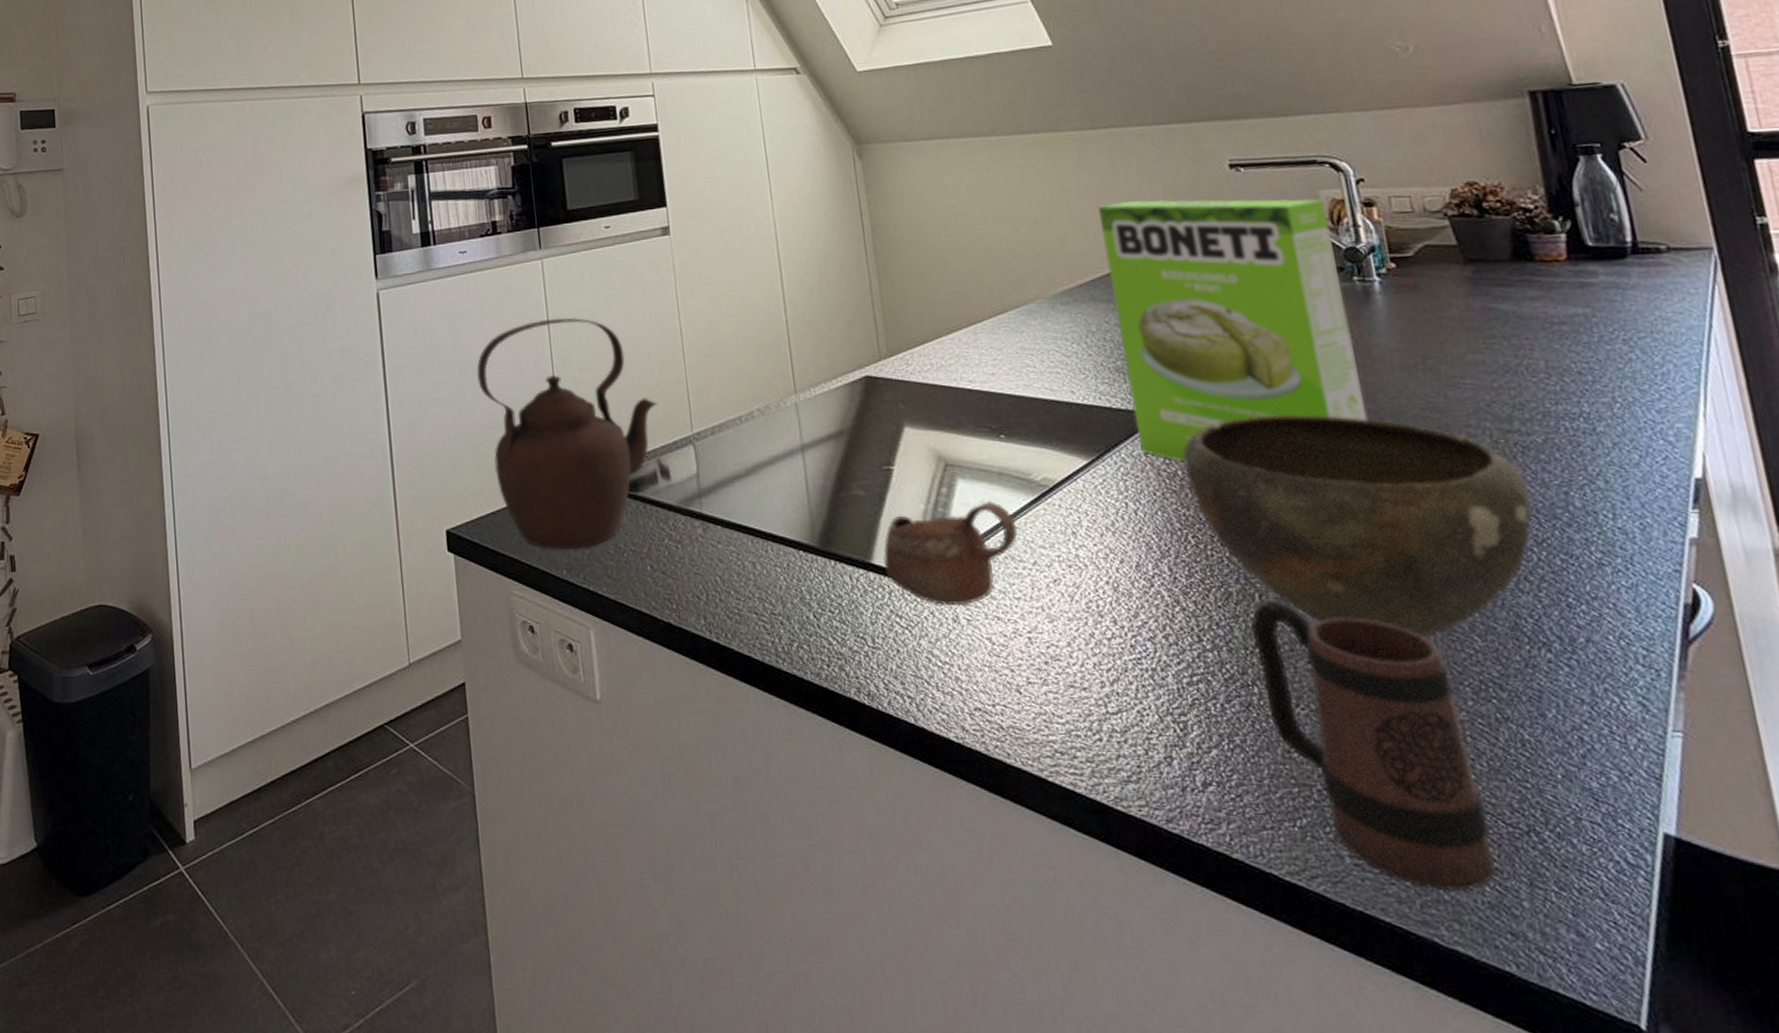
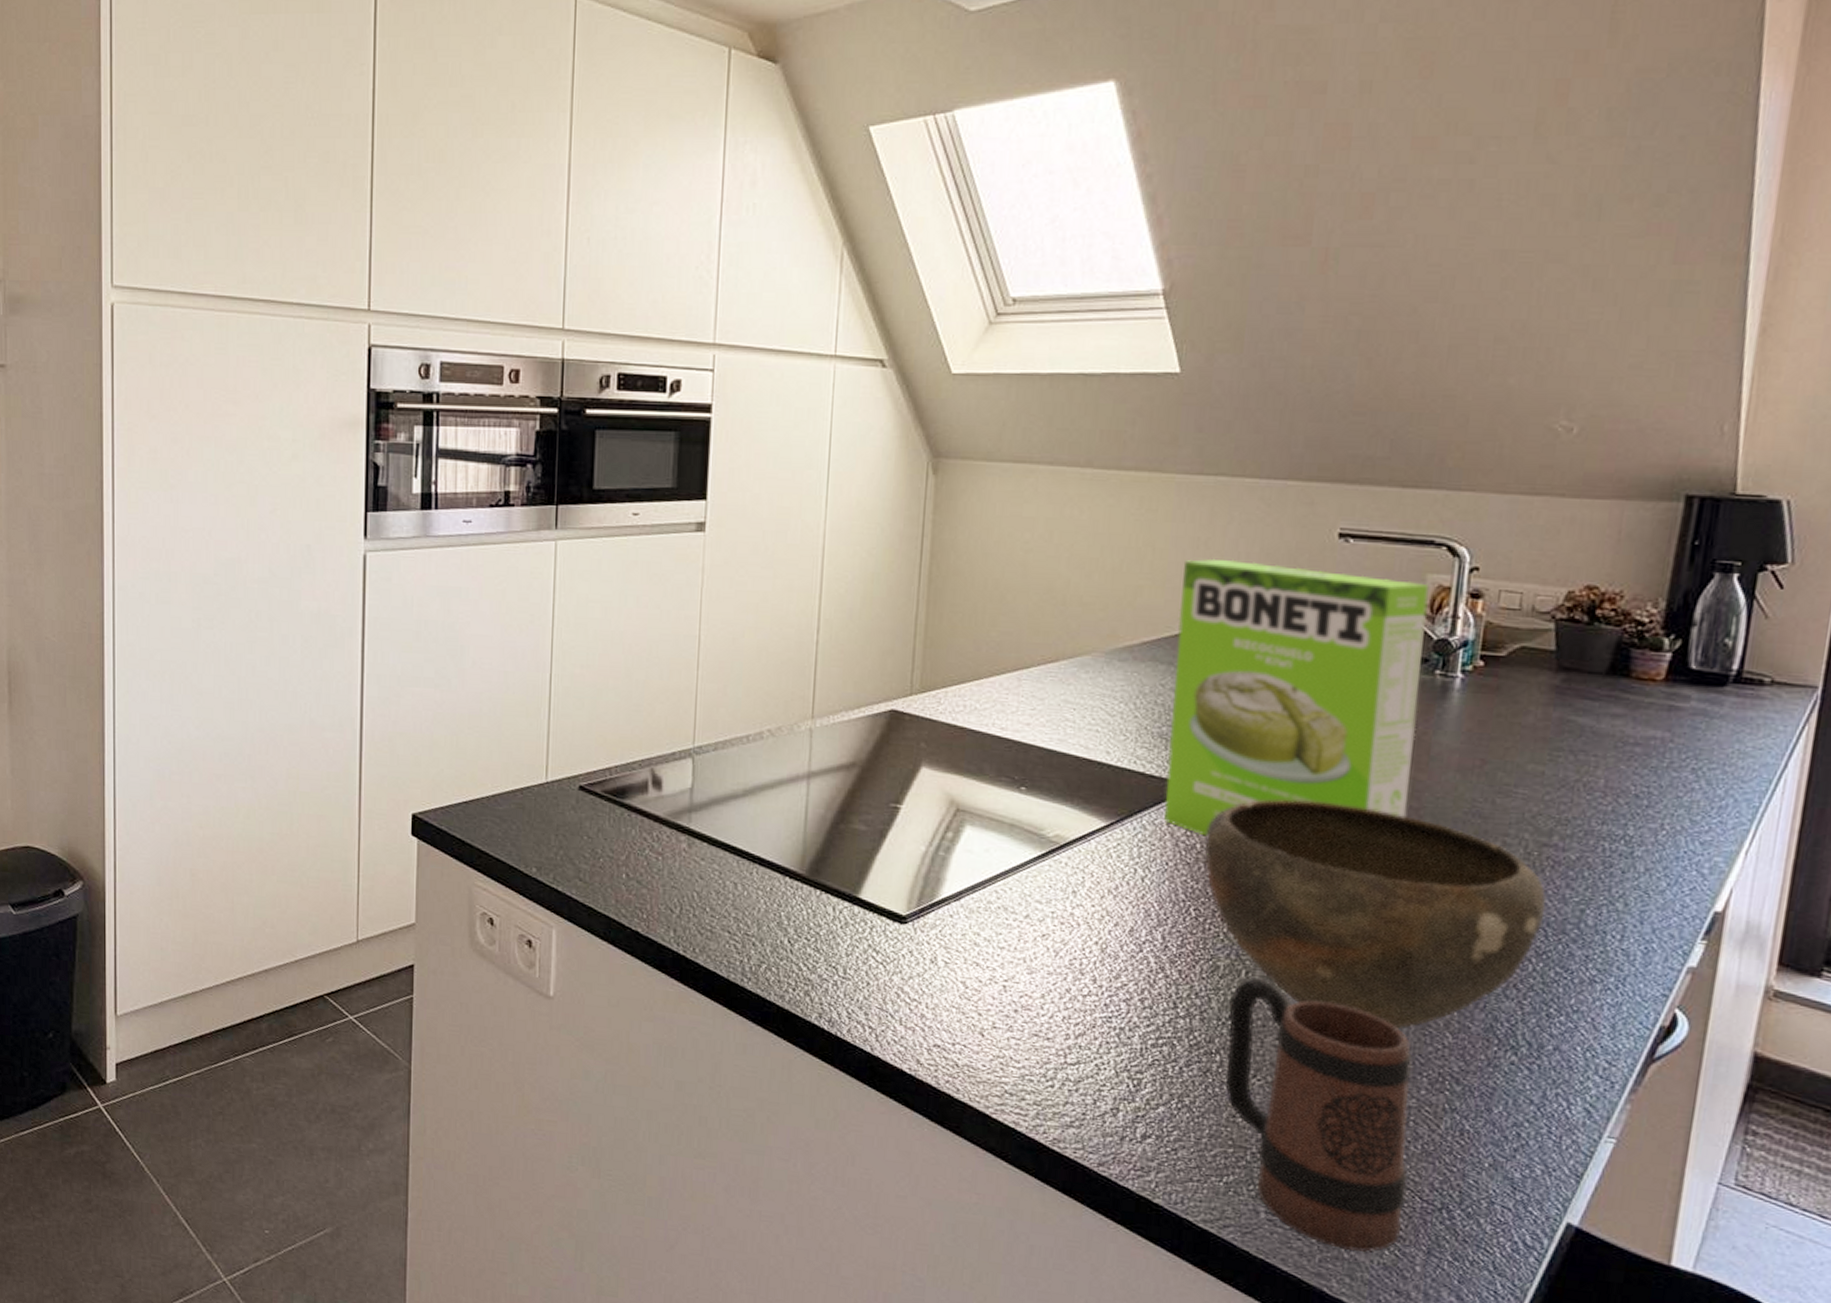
teapot: present [476,317,659,550] -> none [465,607,662,849]
cup: present [884,501,1018,605] -> none [871,851,1017,948]

